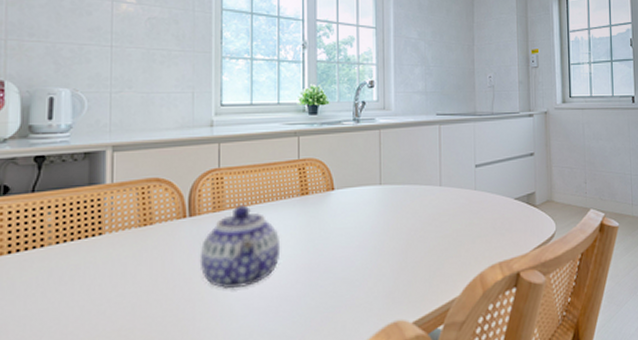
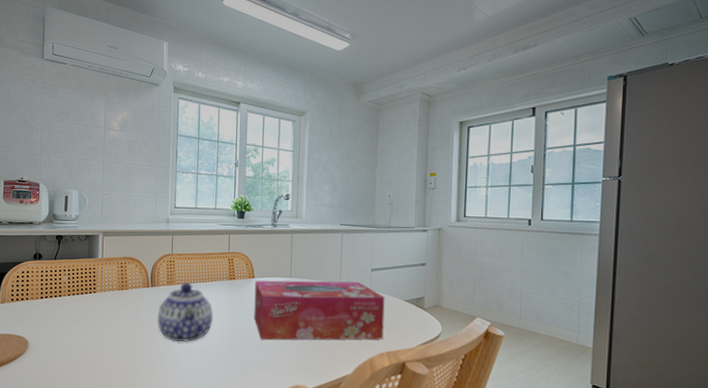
tissue box: none [335,181,494,270] -> present [254,280,385,341]

